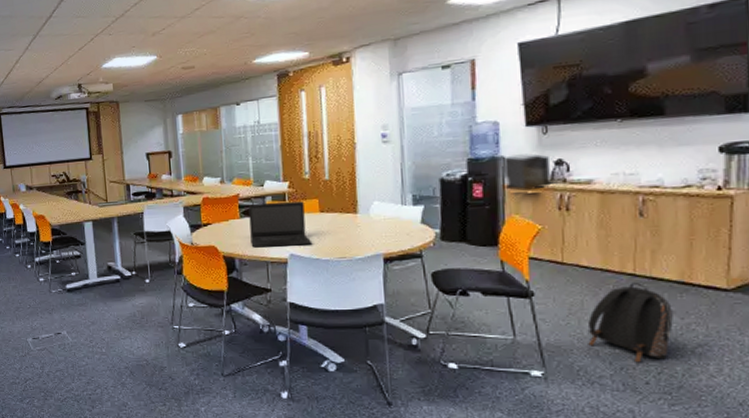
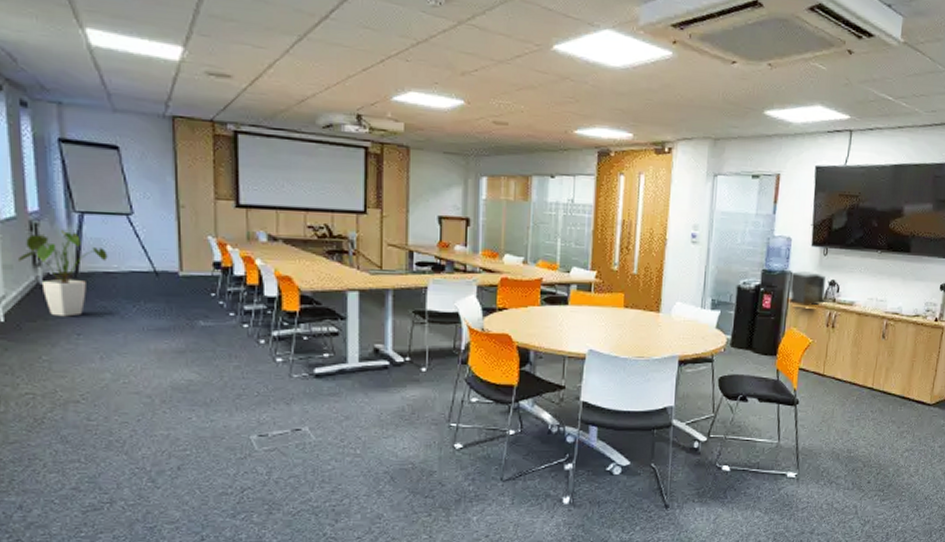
laptop: present [248,201,311,248] -> none [549,290,612,341]
backpack: present [588,283,673,363] -> none [832,396,894,465]

